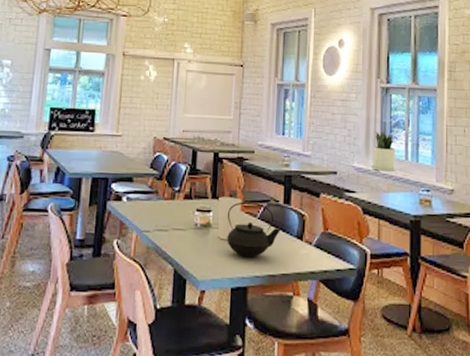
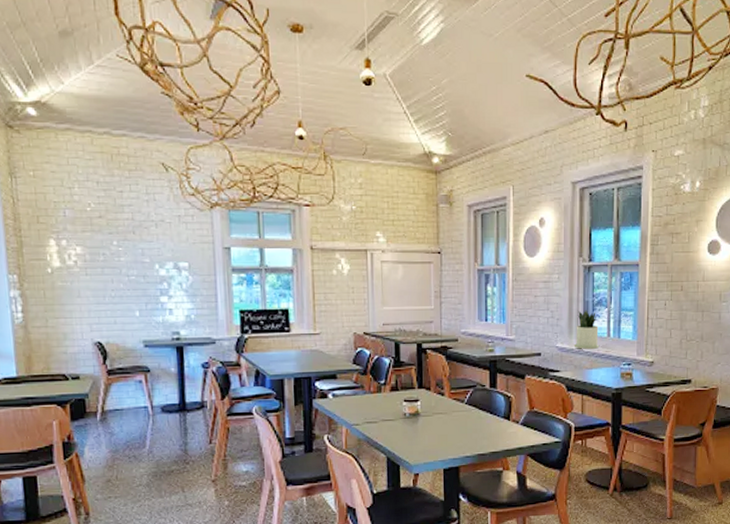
cup: present [218,197,243,240] -> none [425,385,449,427]
teapot: present [227,201,280,258] -> none [436,388,488,440]

